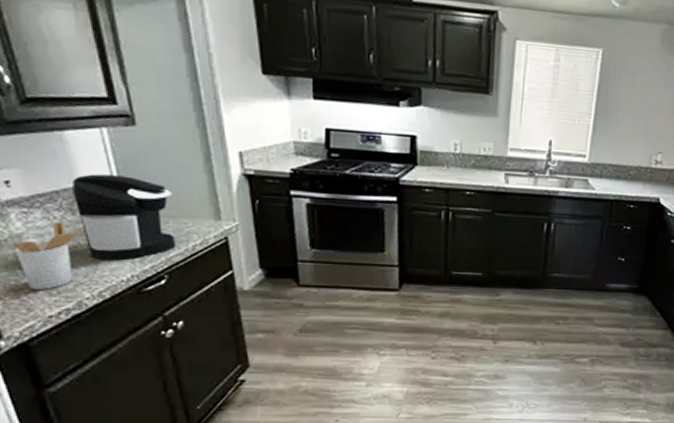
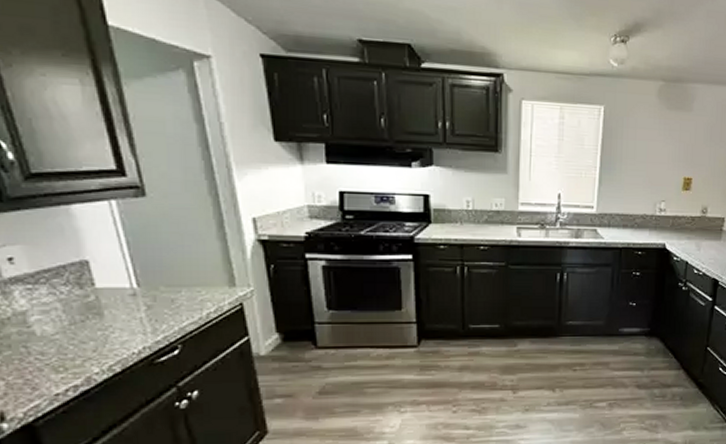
utensil holder: present [12,221,86,290] -> none [16,296,94,367]
coffee maker: present [73,174,177,261] -> none [80,247,190,333]

